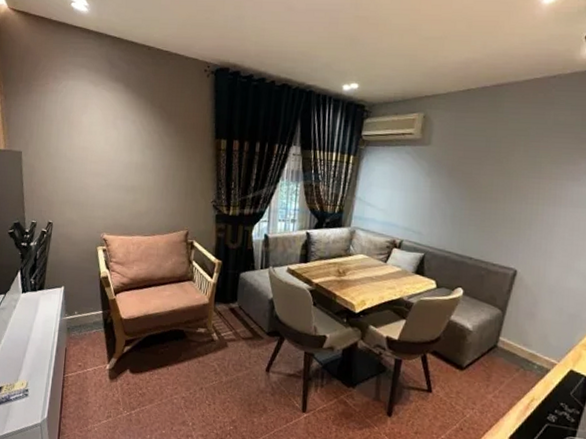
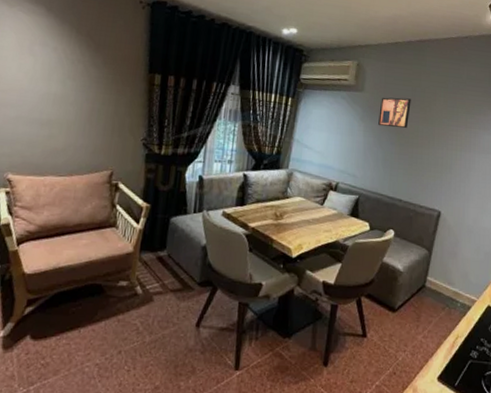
wall art: none [447,149,485,182] -> present [378,97,411,128]

